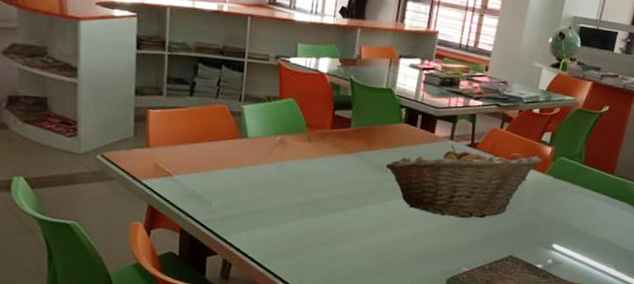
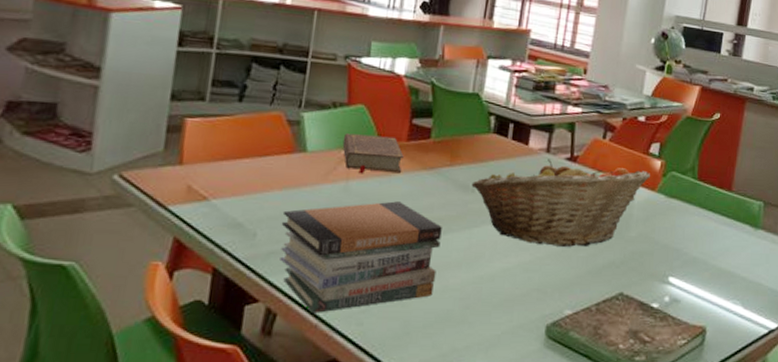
book stack: none [231,179,361,264] -> present [280,201,442,313]
book: none [277,123,328,157] -> present [342,133,404,174]

